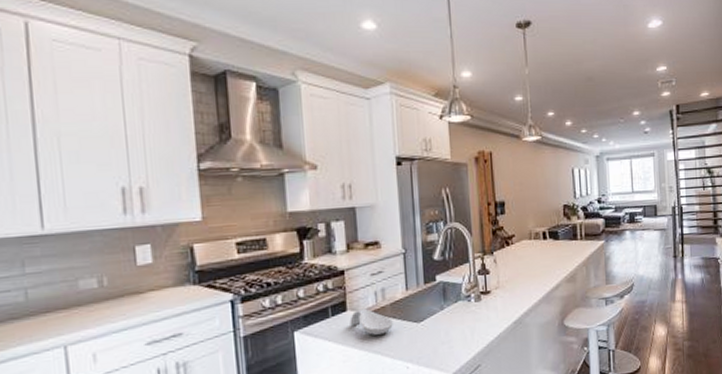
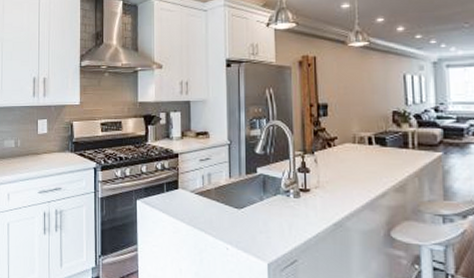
spoon rest: present [349,308,394,336] -> none [180,189,218,215]

